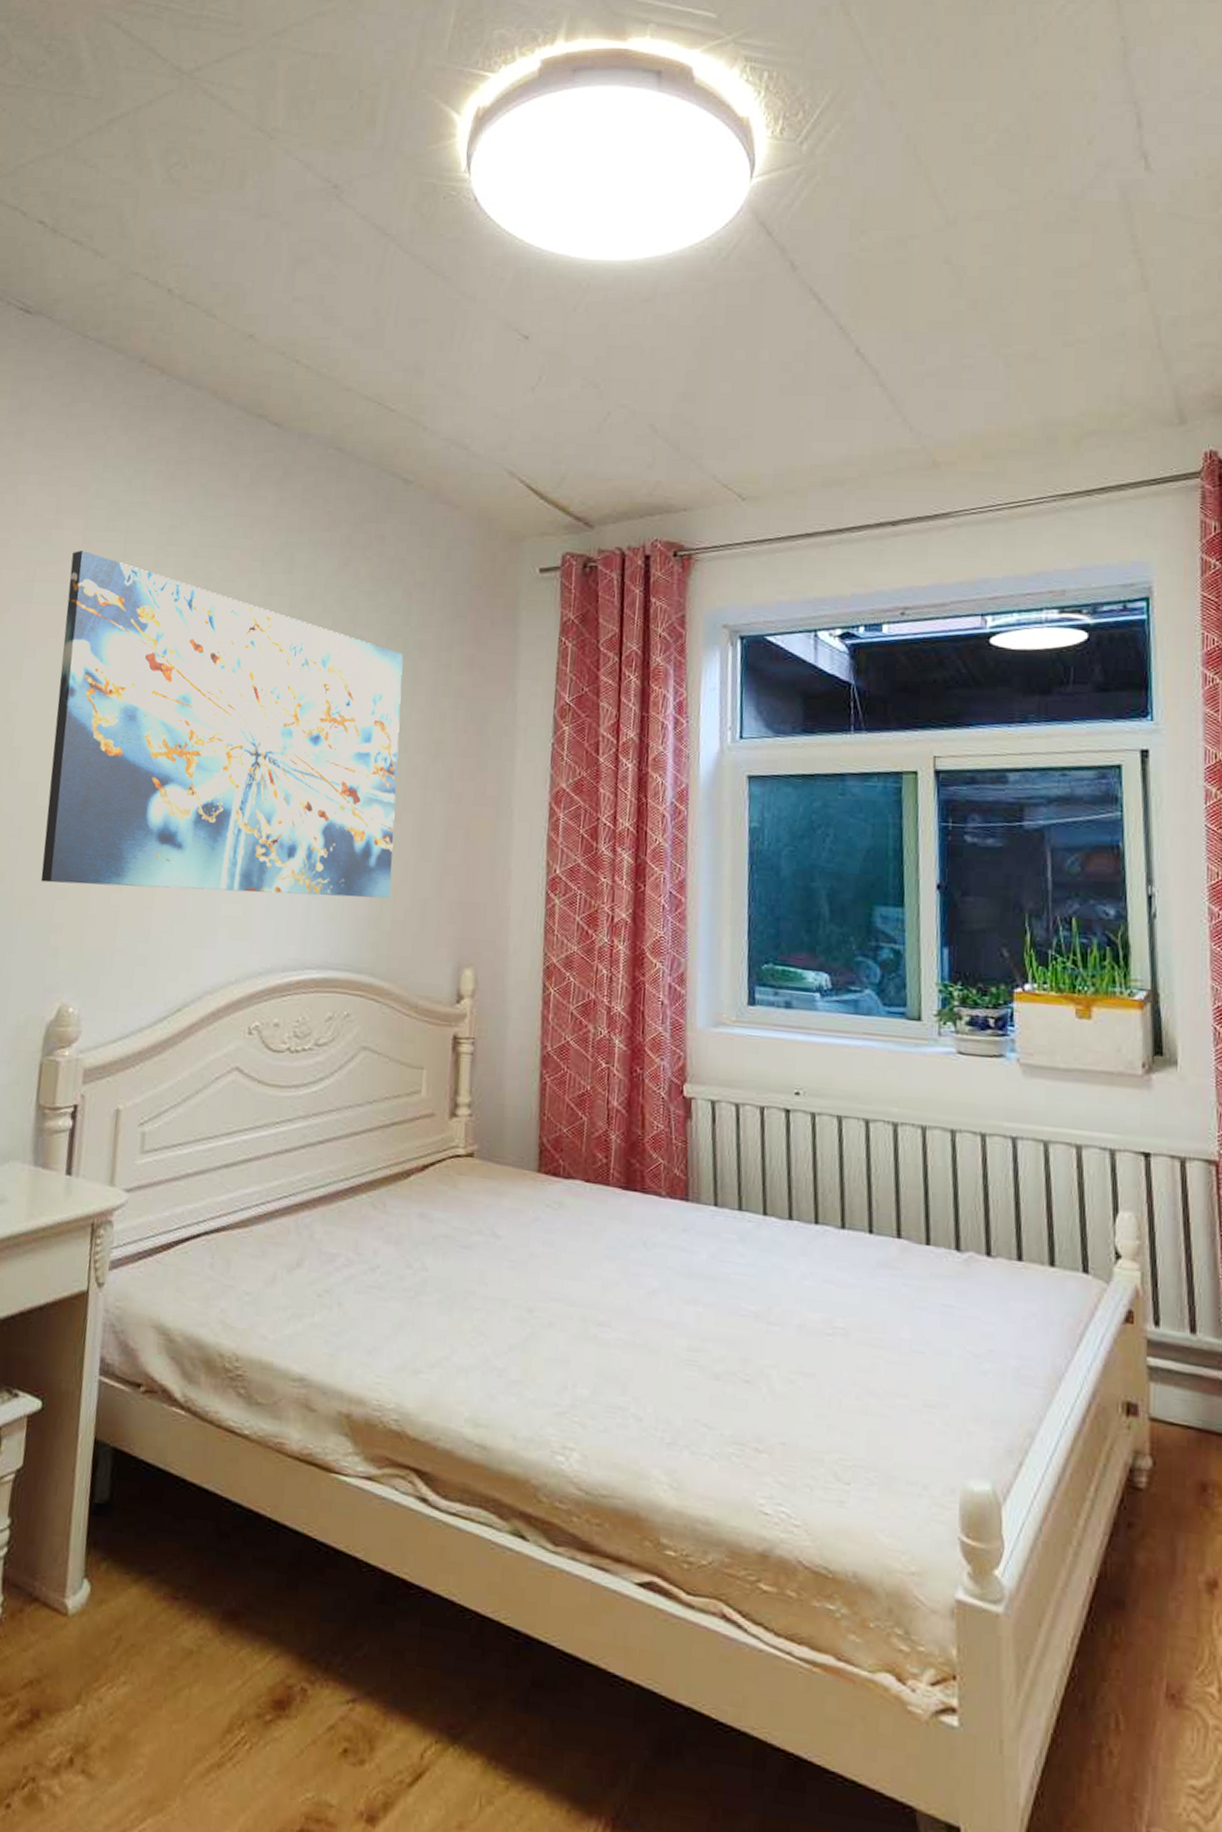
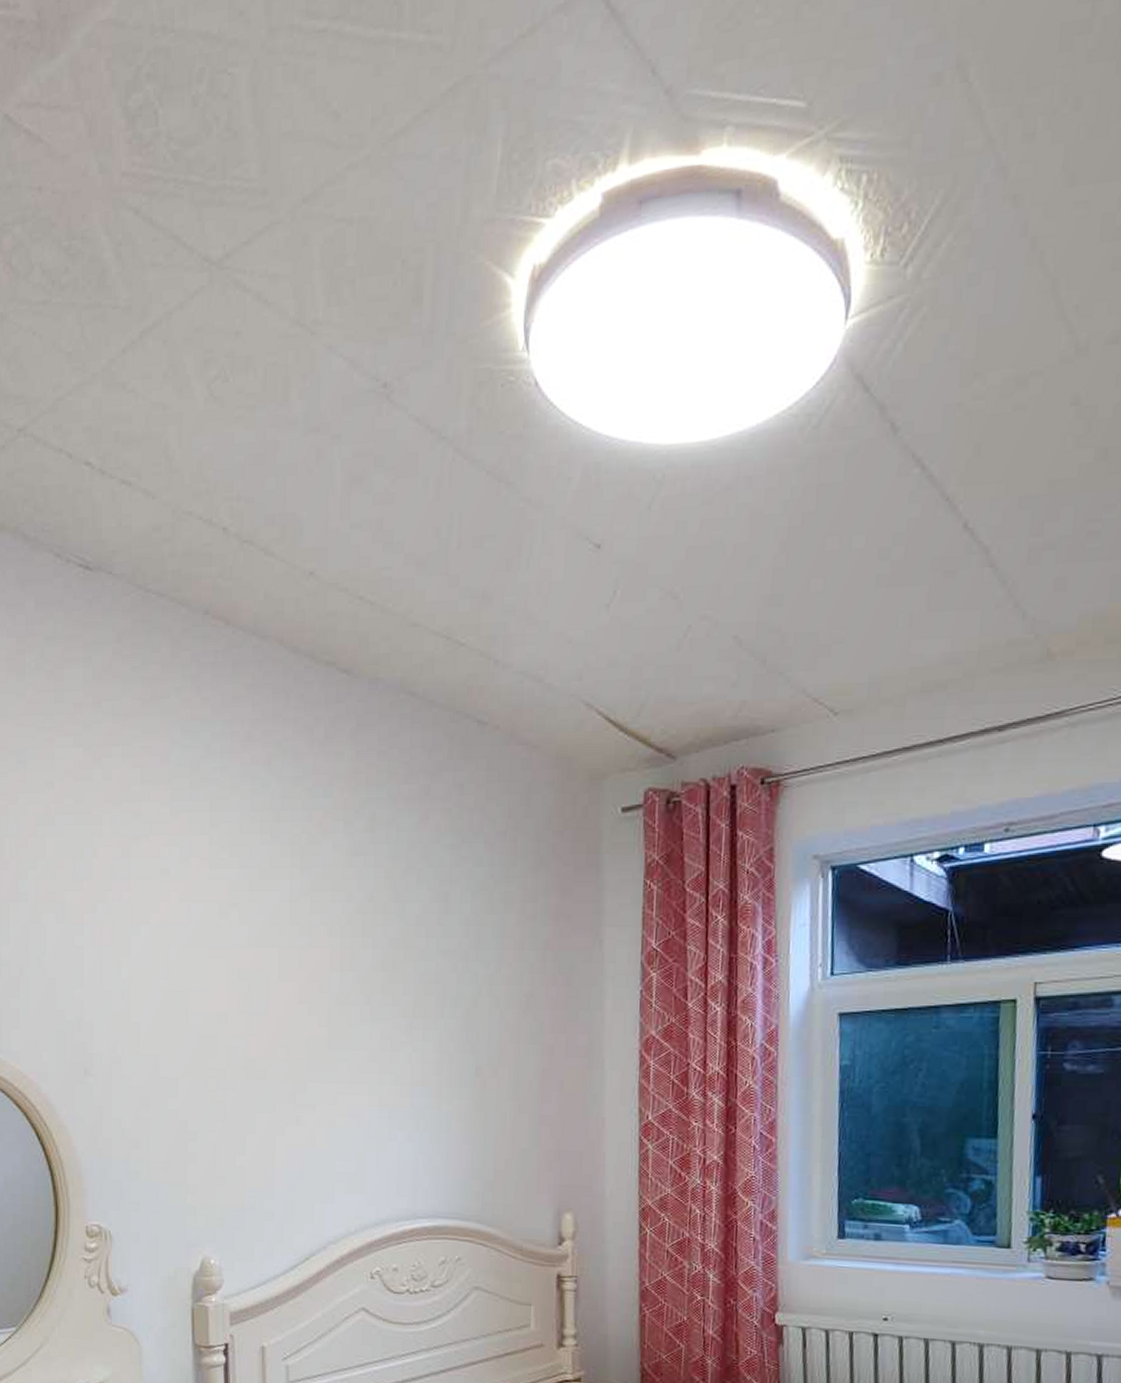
wall art: present [40,549,403,899] -> none [162,821,492,1151]

